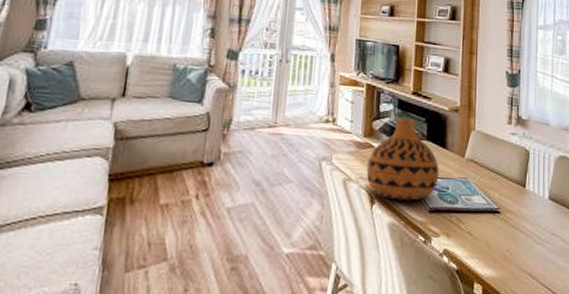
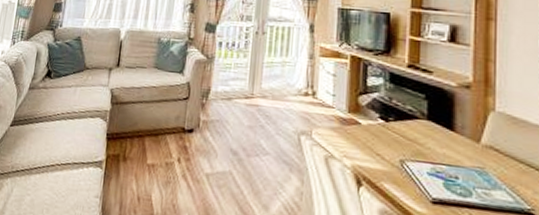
vase: present [366,119,440,201] -> none [351,94,445,188]

